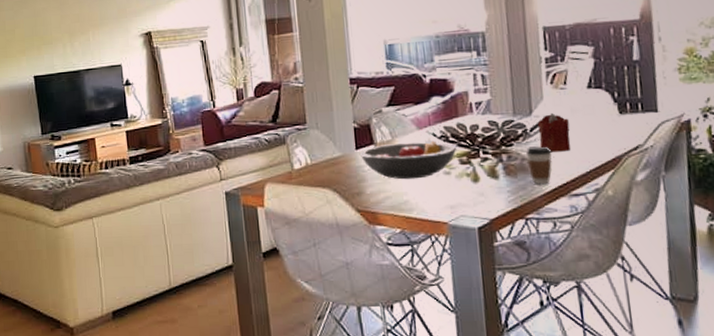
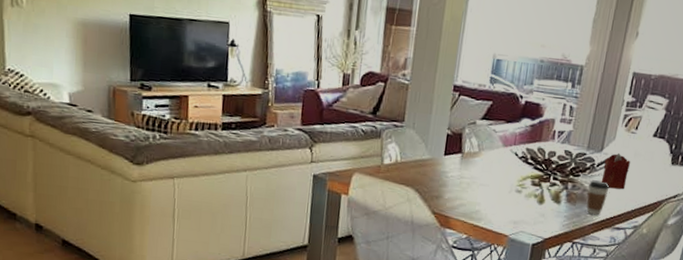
fruit bowl: present [359,138,457,180] -> none [446,155,533,192]

